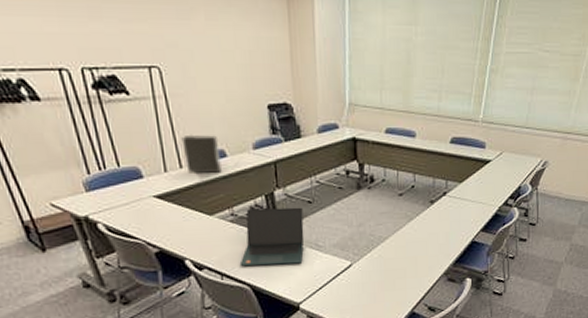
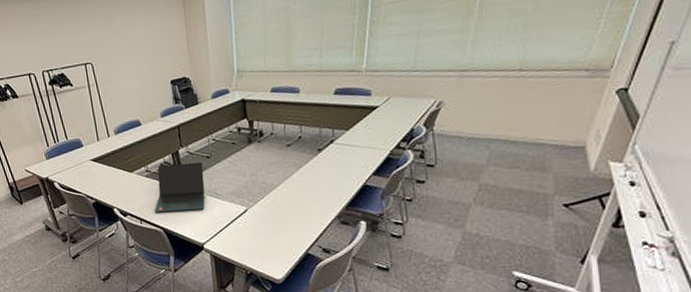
binder: present [181,134,223,175] -> none [108,109,139,141]

